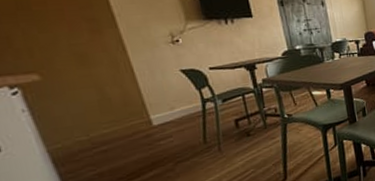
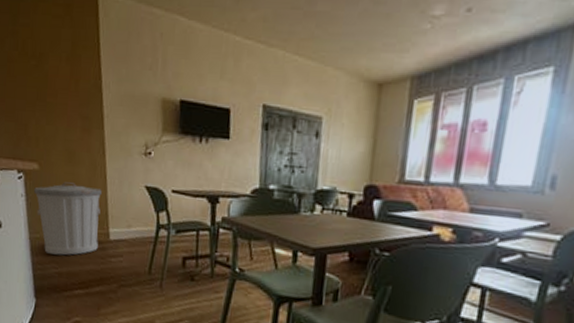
trash can: none [40,82,142,160] -> present [34,182,102,256]

